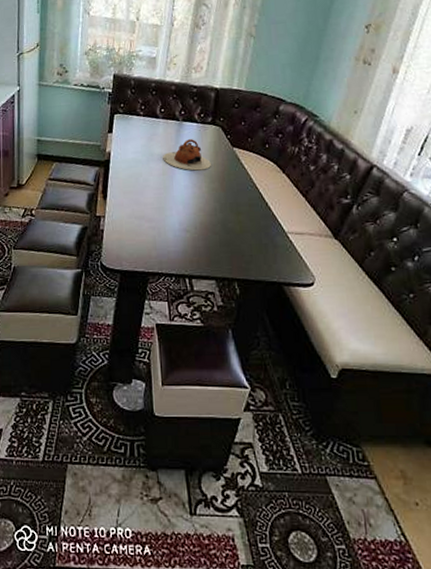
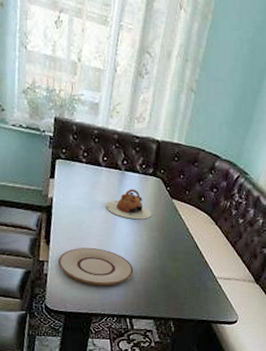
plate: none [114,201,193,242] -> present [58,247,134,286]

